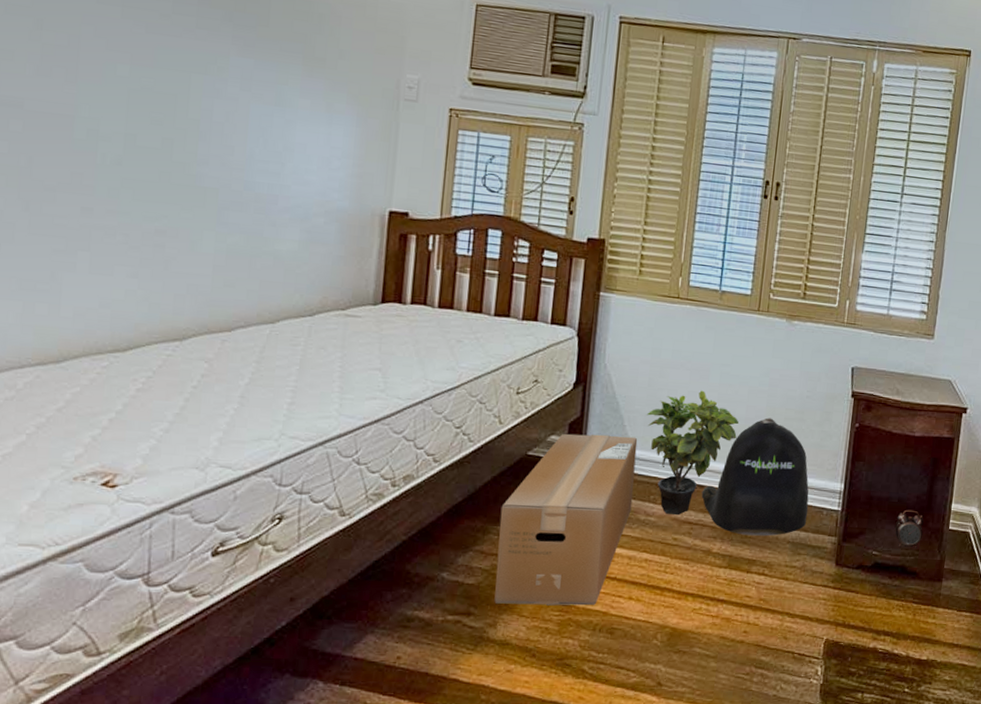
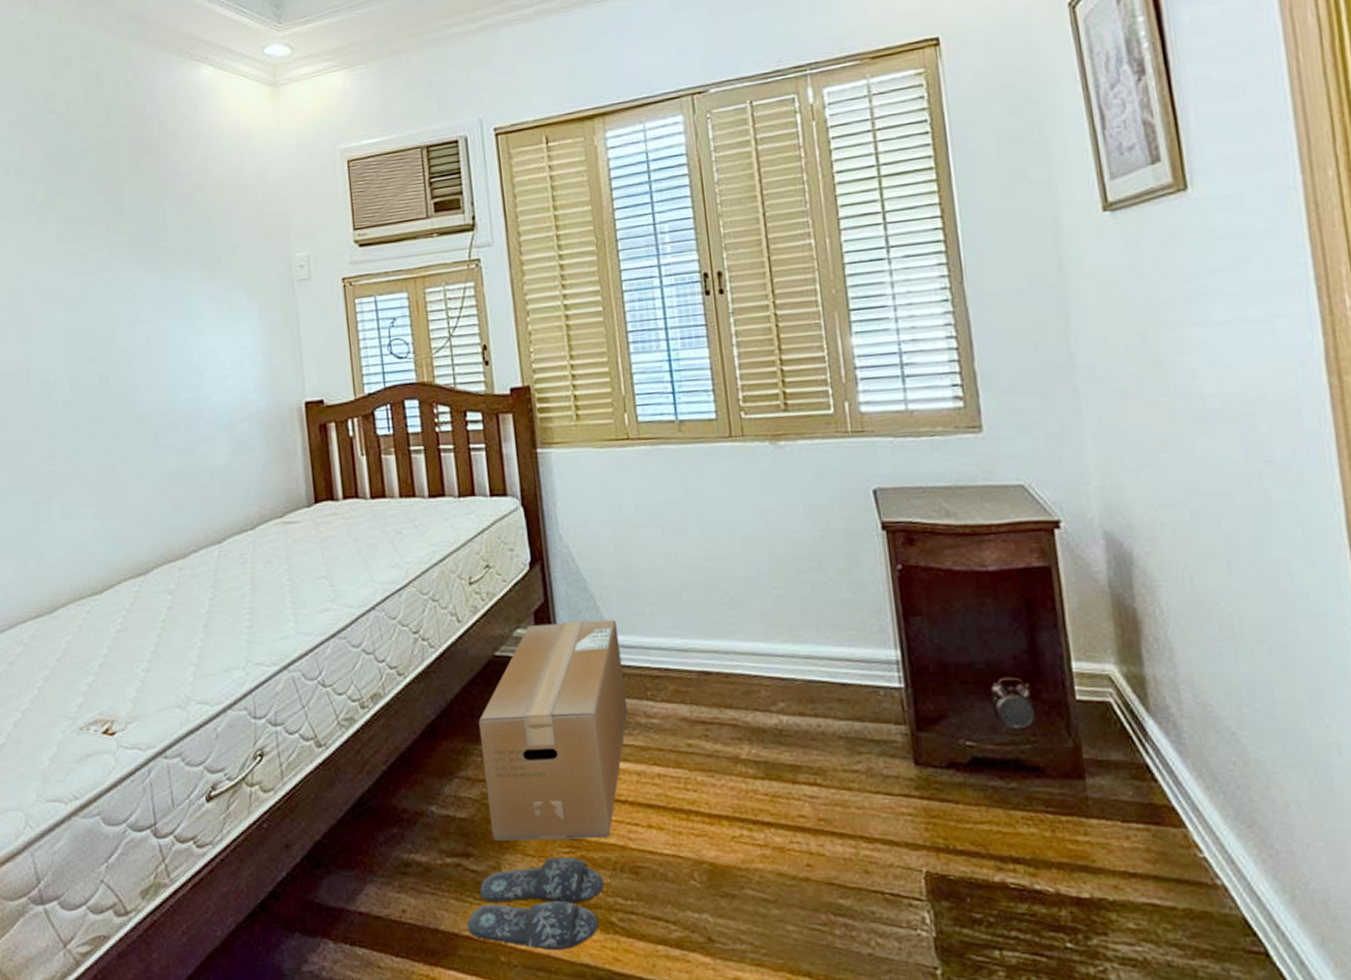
slippers: none [456,619,583,692] -> present [467,858,604,951]
potted plant: present [647,390,738,516] -> none [621,549,739,714]
backpack: present [701,418,809,536] -> none [710,573,859,733]

